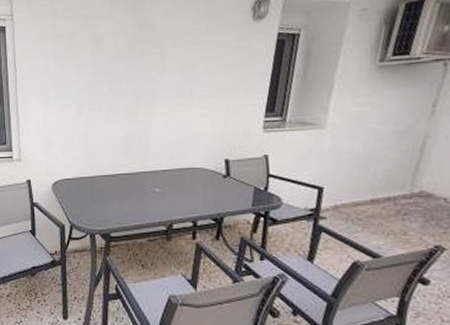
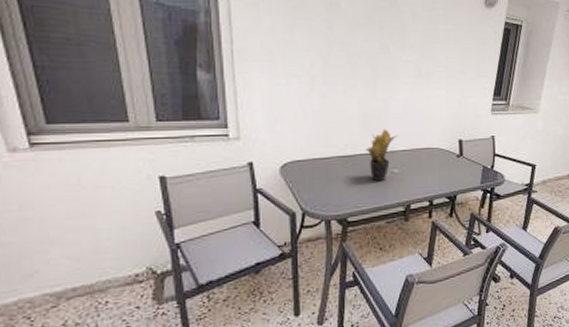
potted plant: none [127,150,160,201] -> present [365,129,399,182]

